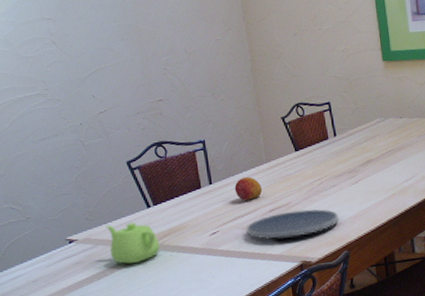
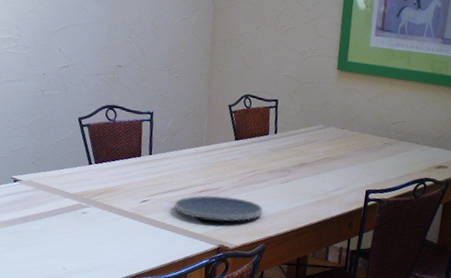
teapot: present [105,222,160,264] -> none [48,173,94,214]
fruit: present [234,176,263,201] -> none [171,154,197,177]

